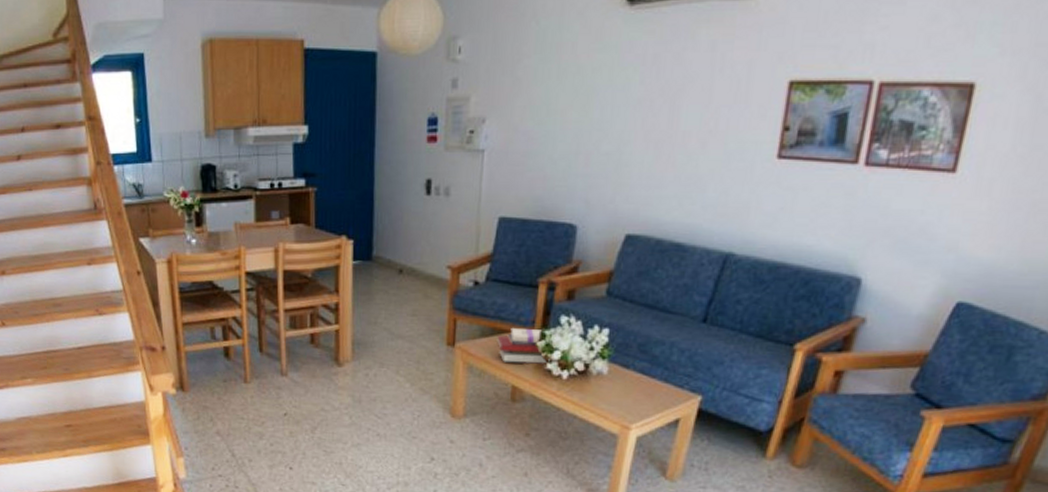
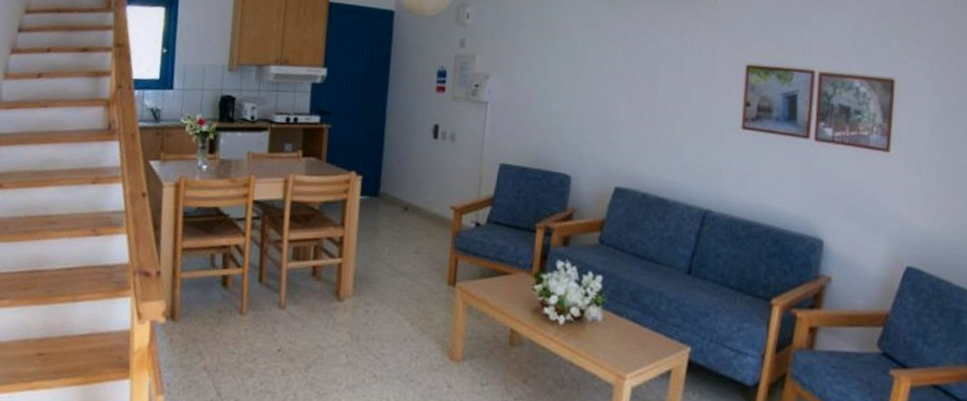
books: present [497,327,550,366] -> none [496,269,547,310]

